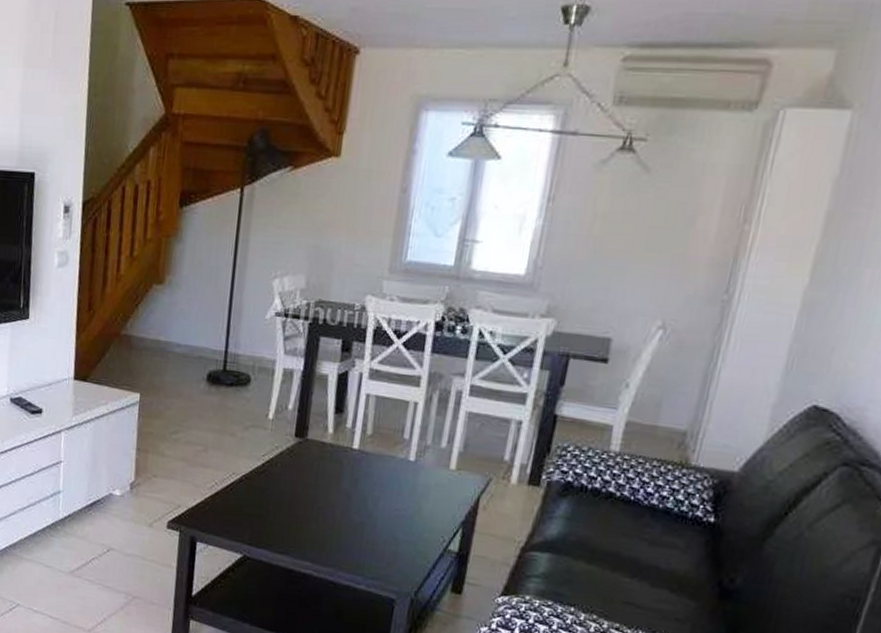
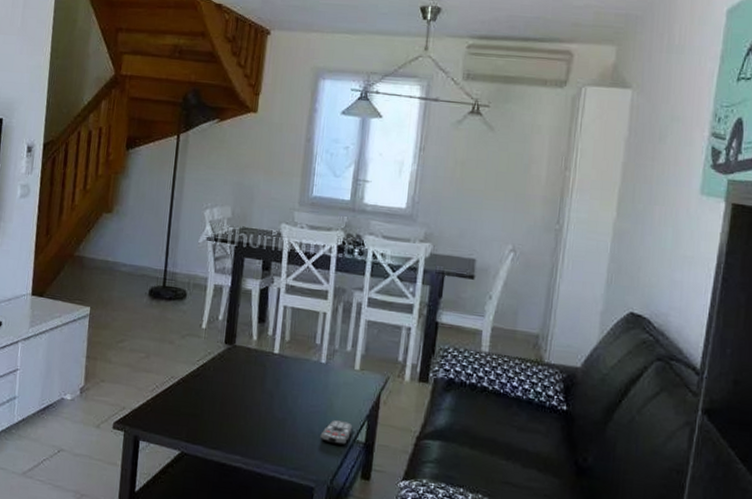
remote control: none [404,526,445,555] -> present [320,420,353,446]

